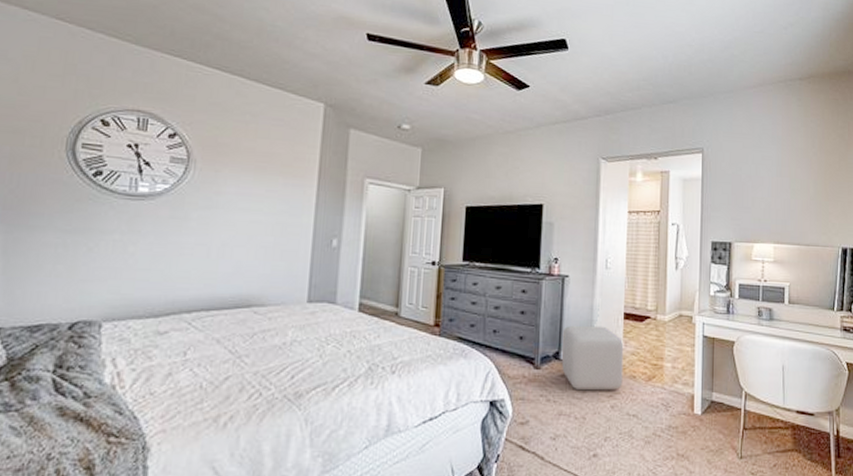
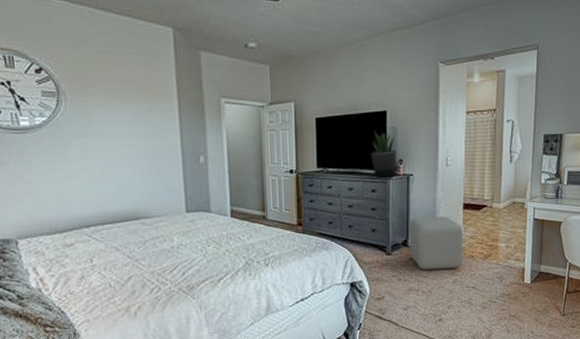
planter: none [522,225,552,278] -> present [370,131,397,178]

